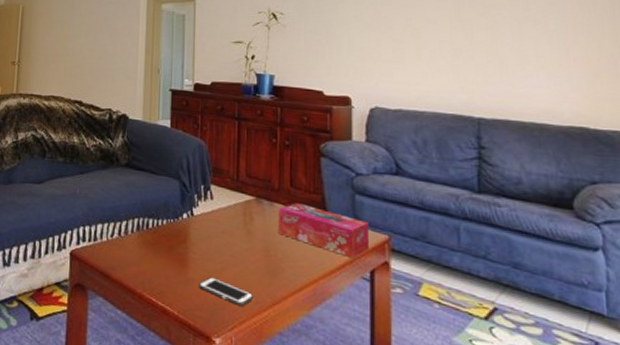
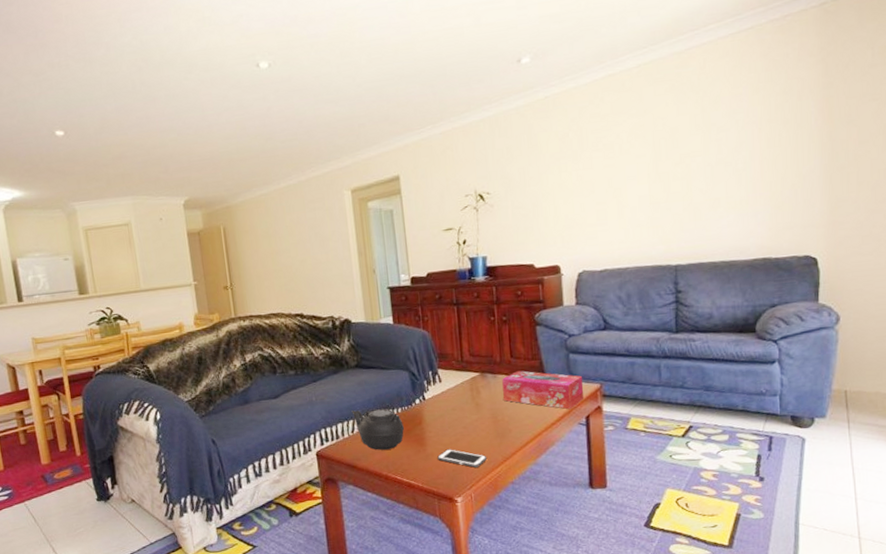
teapot: none [114,212,168,264] -> present [351,409,405,450]

